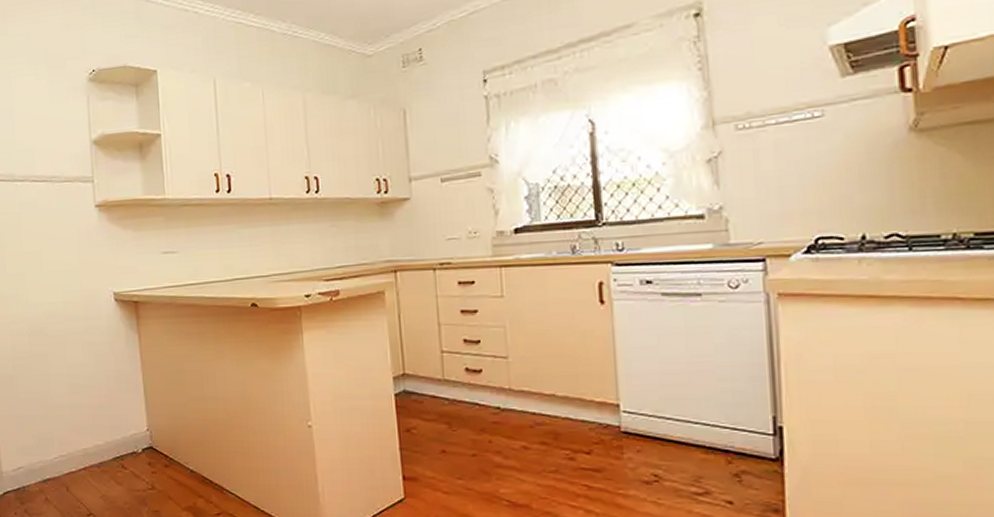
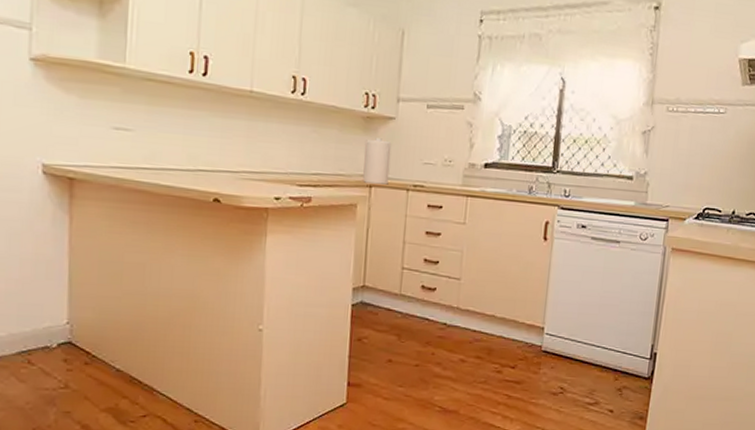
paper towel holder: none [382,221,413,270] -> present [363,138,392,185]

